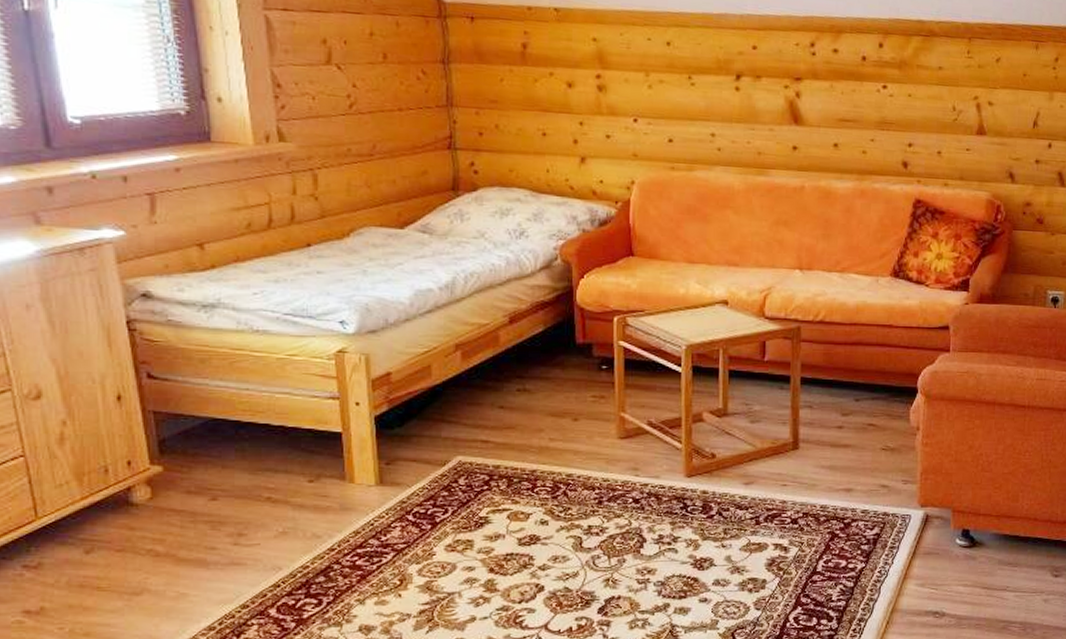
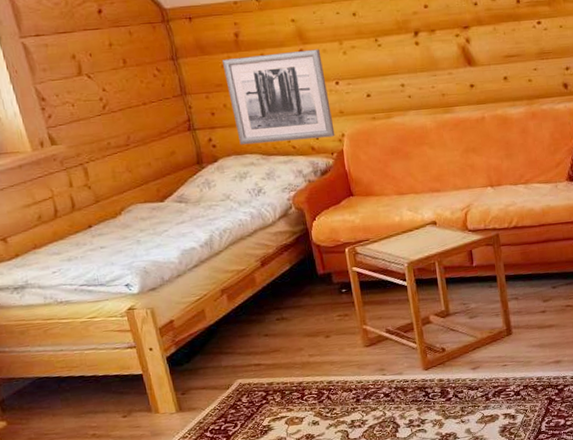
wall art: none [501,72,624,183] -> present [221,49,335,145]

